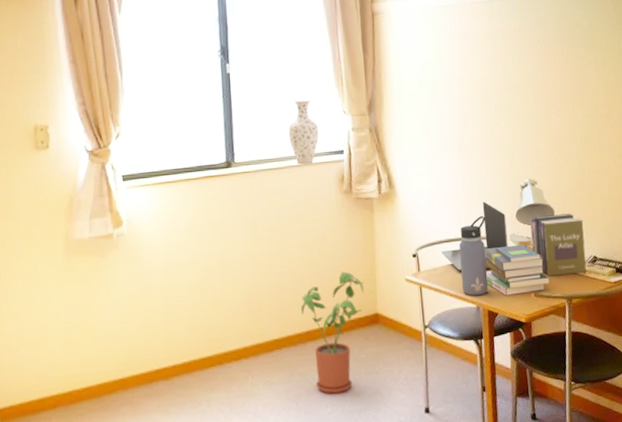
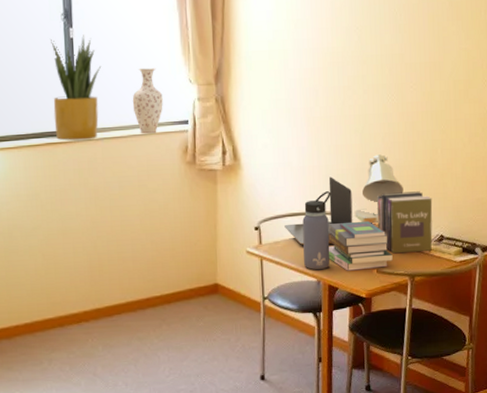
planter: none [208,69,258,174] -> present [51,34,102,141]
house plant: present [301,271,365,394] -> none [141,242,205,358]

